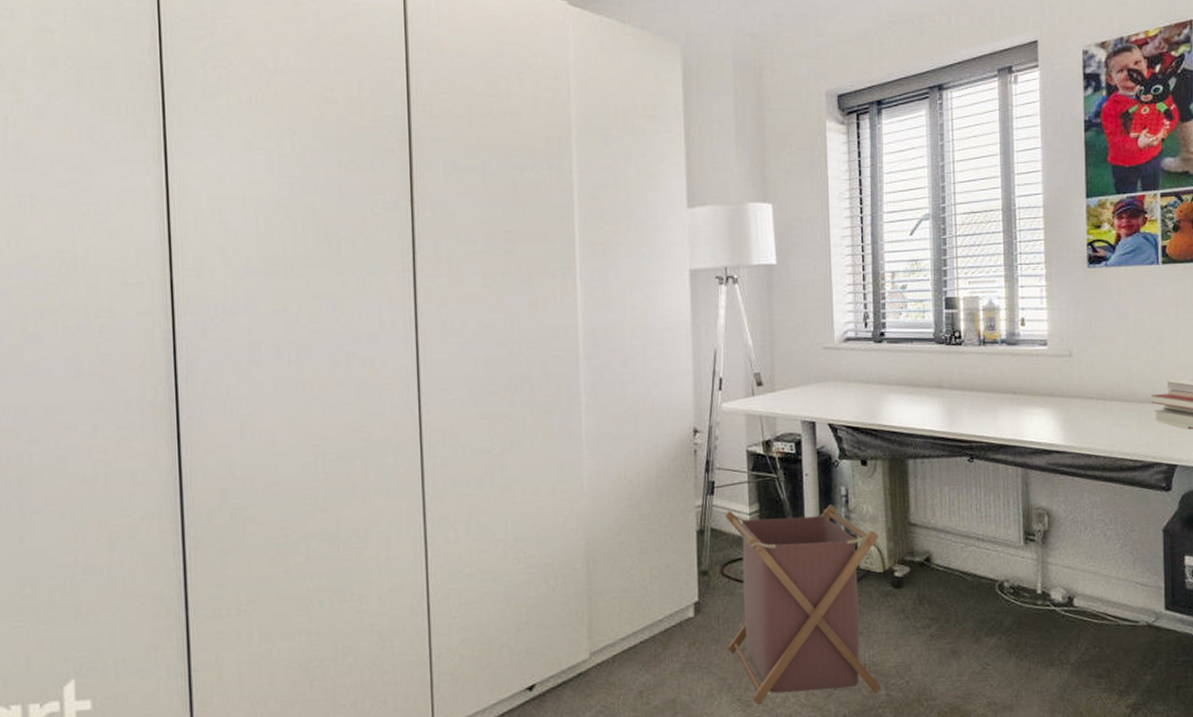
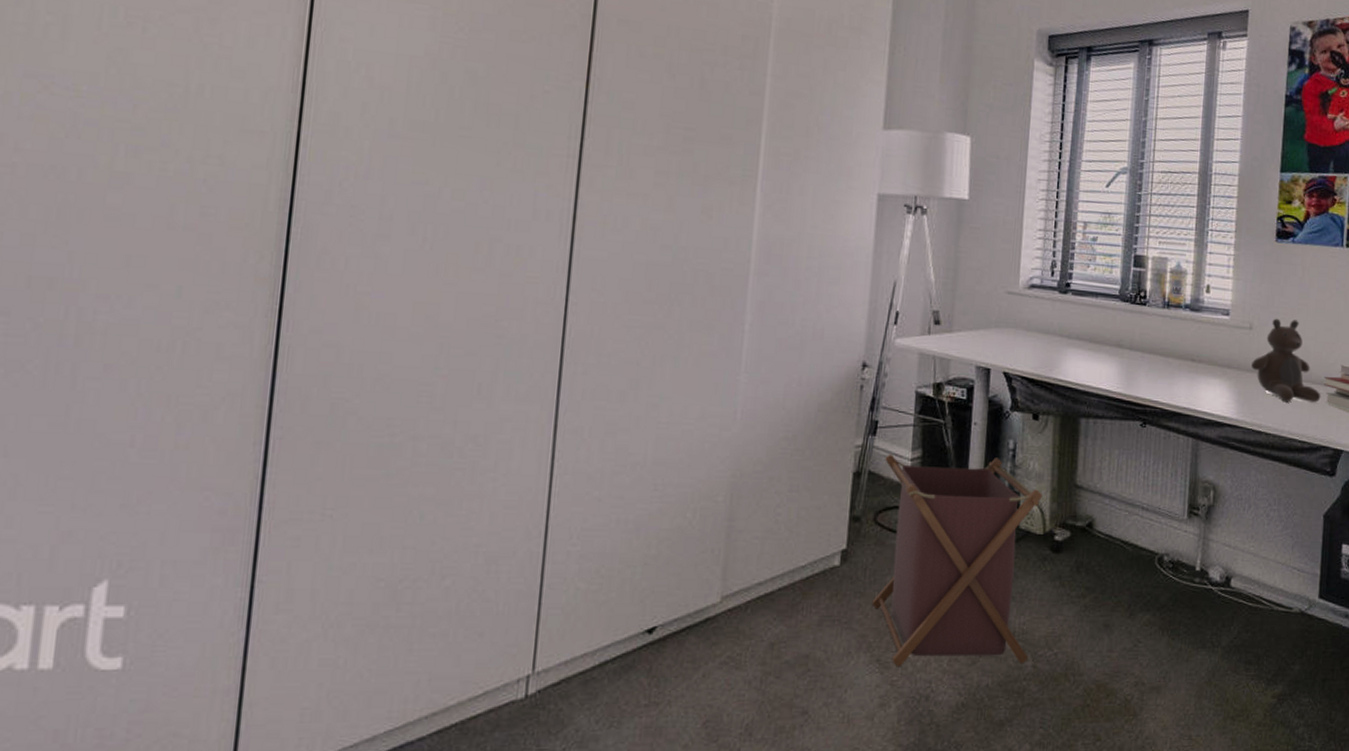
stuffed animal: none [1074,342,1149,423] -> present [1251,318,1321,403]

